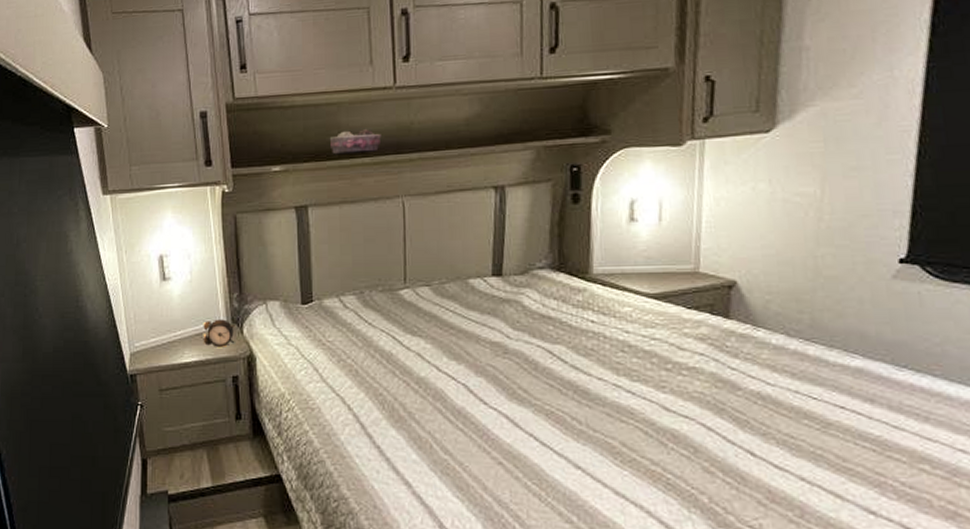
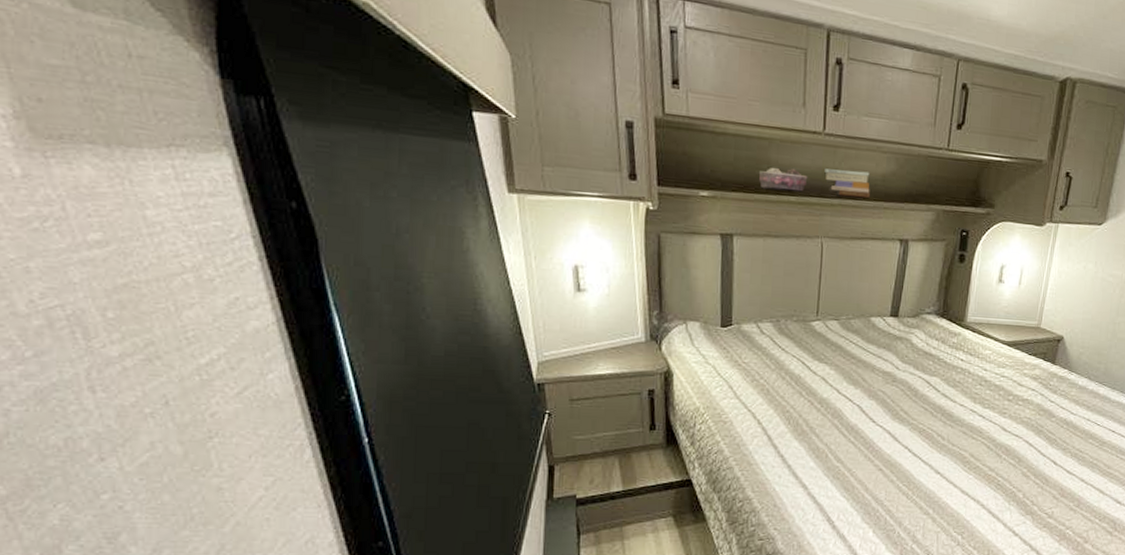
alarm clock: present [203,319,235,347] -> none [619,335,654,362]
books: none [399,118,454,151] -> present [824,168,871,199]

